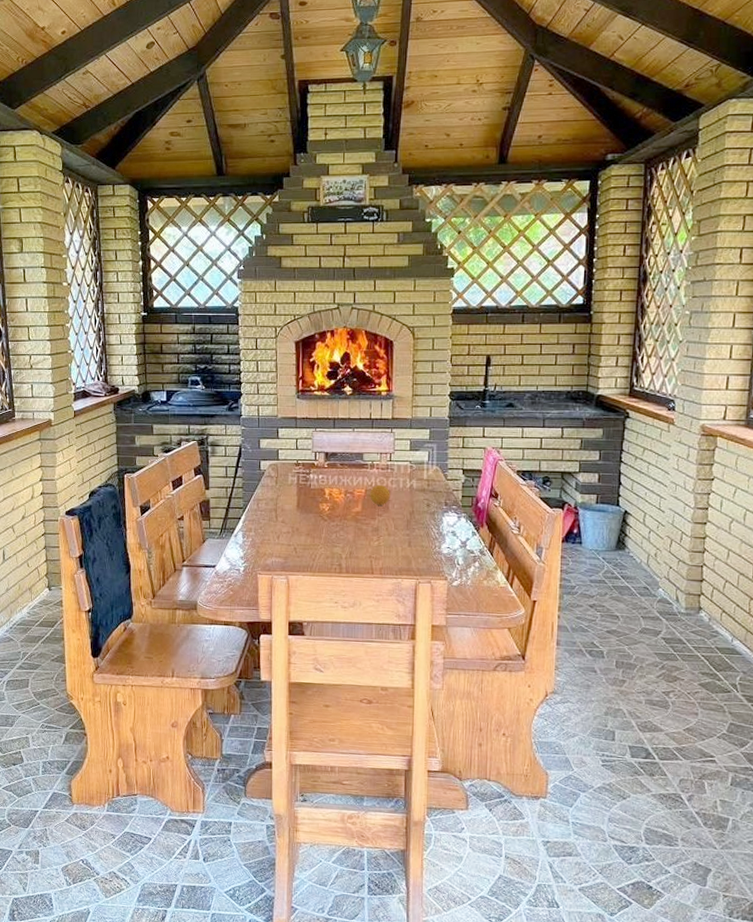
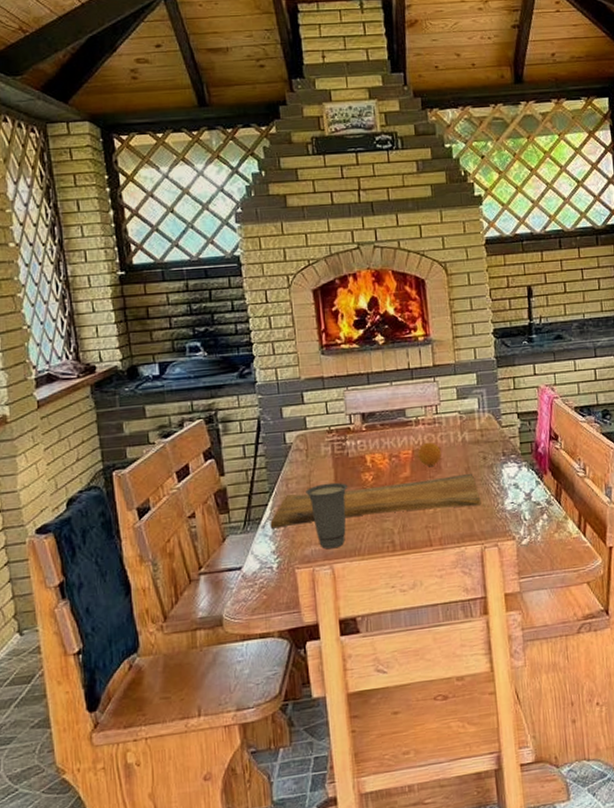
cutting board: none [241,512,421,546] -> present [270,473,482,529]
cup: none [272,507,308,563] -> present [306,482,348,549]

